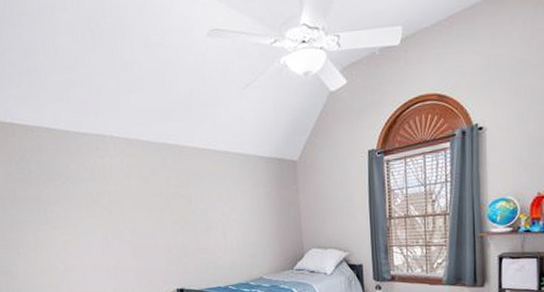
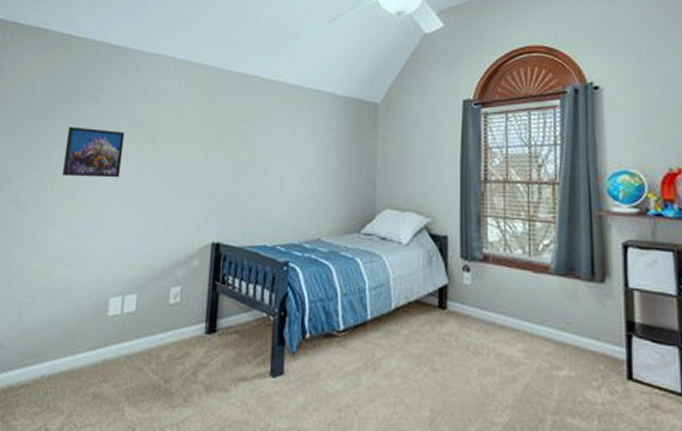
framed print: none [35,206,90,250] -> present [63,126,125,178]

